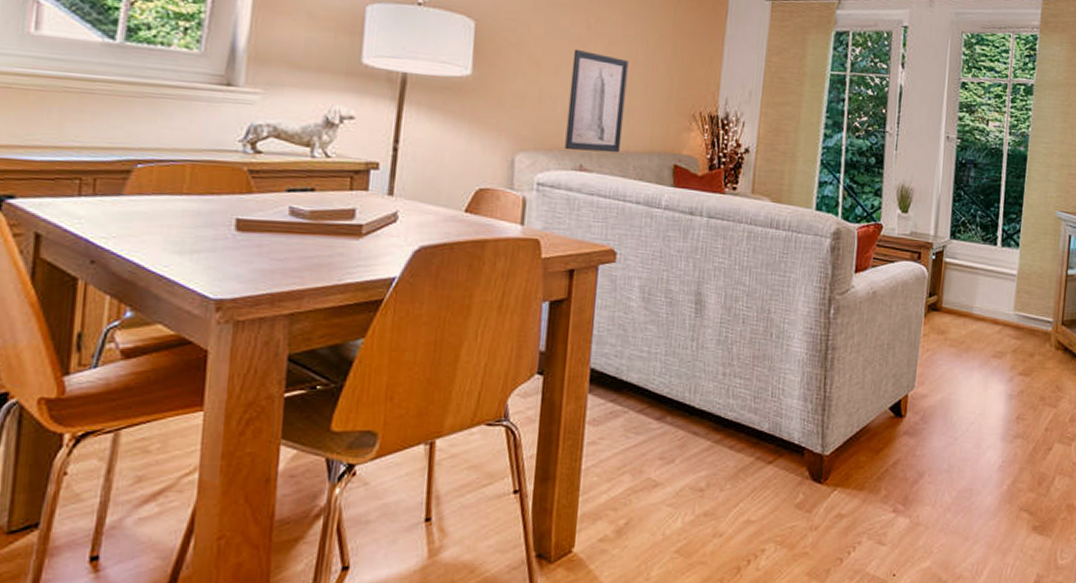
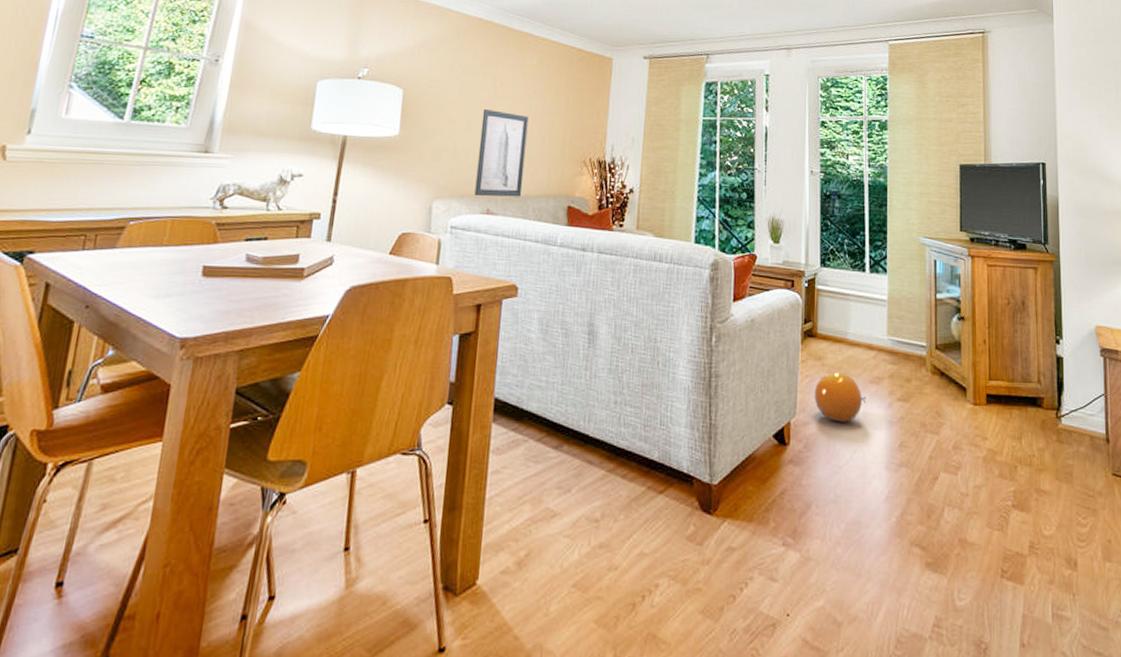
ball: none [934,346,987,396] -> present [814,372,866,422]

